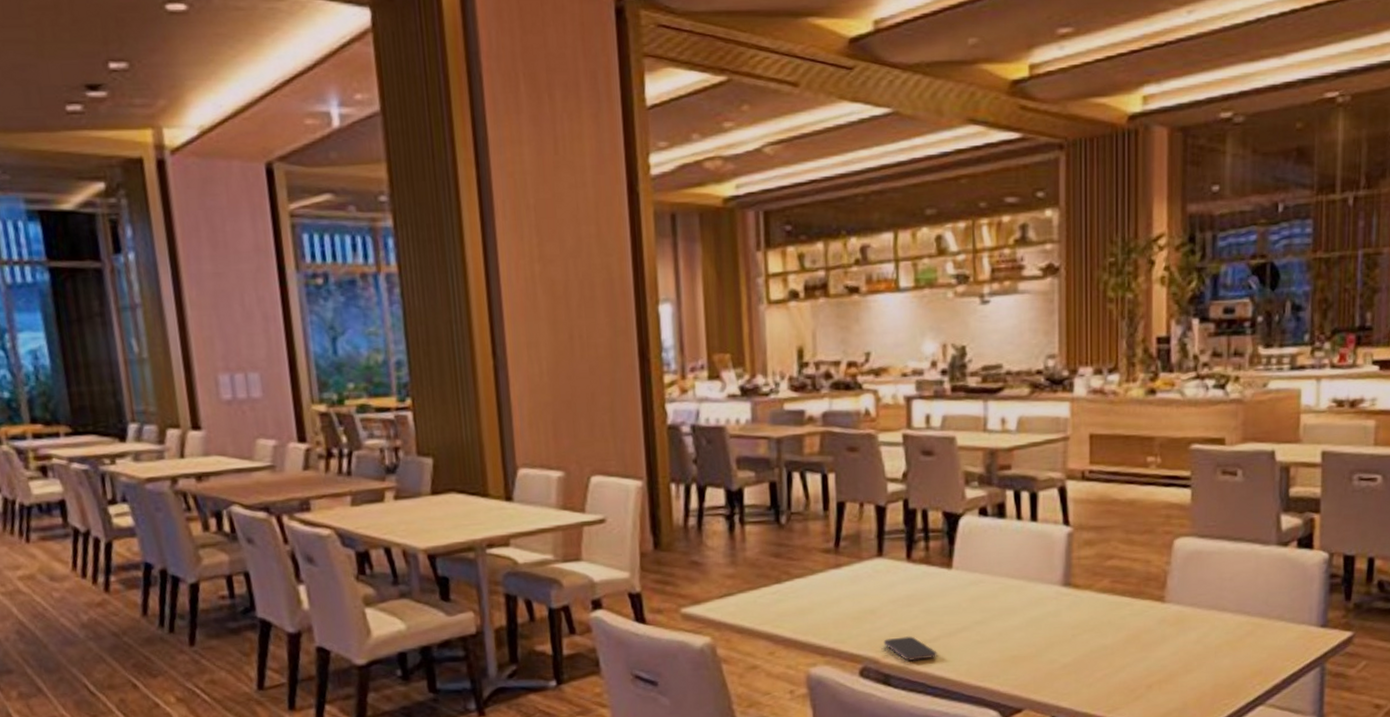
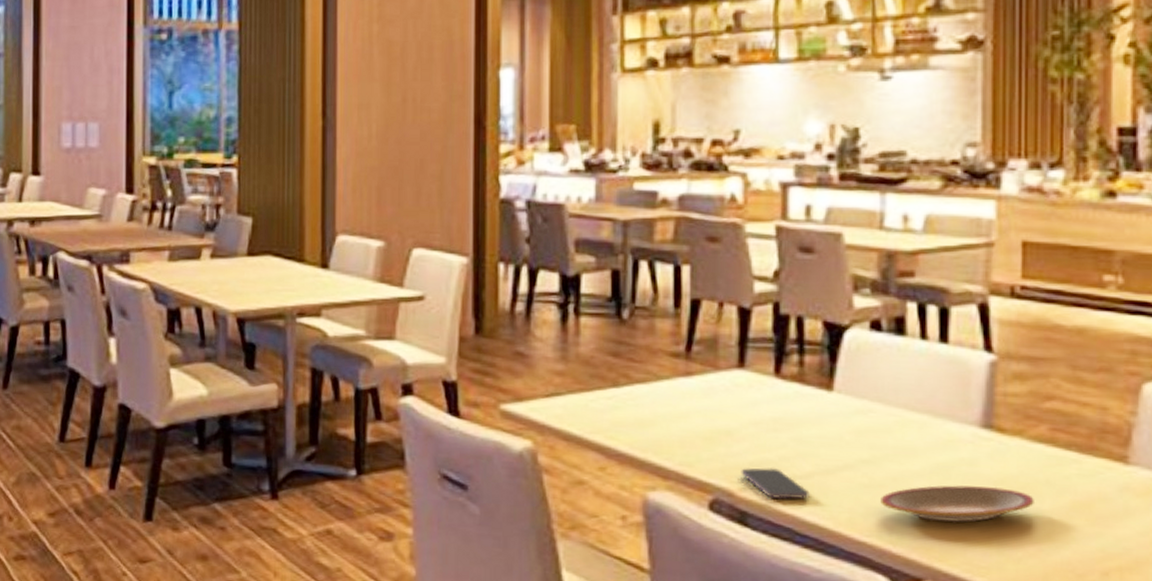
plate: none [990,630,1100,663] -> present [881,485,1034,523]

